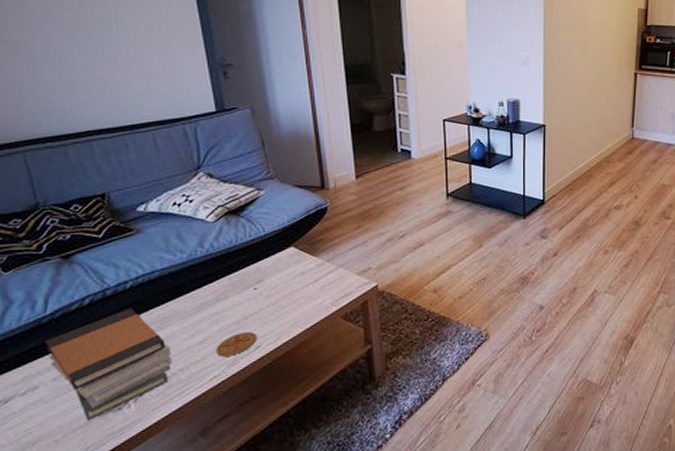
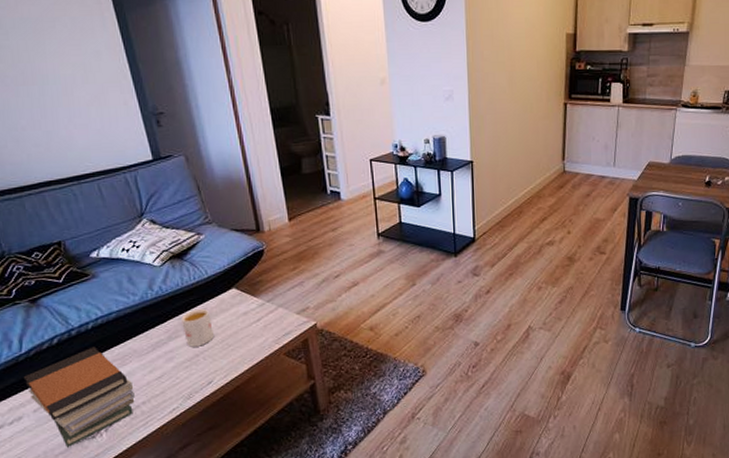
coaster: present [216,332,256,357] -> none [173,368,208,391]
mug: none [232,267,266,309] -> present [181,308,214,347]

